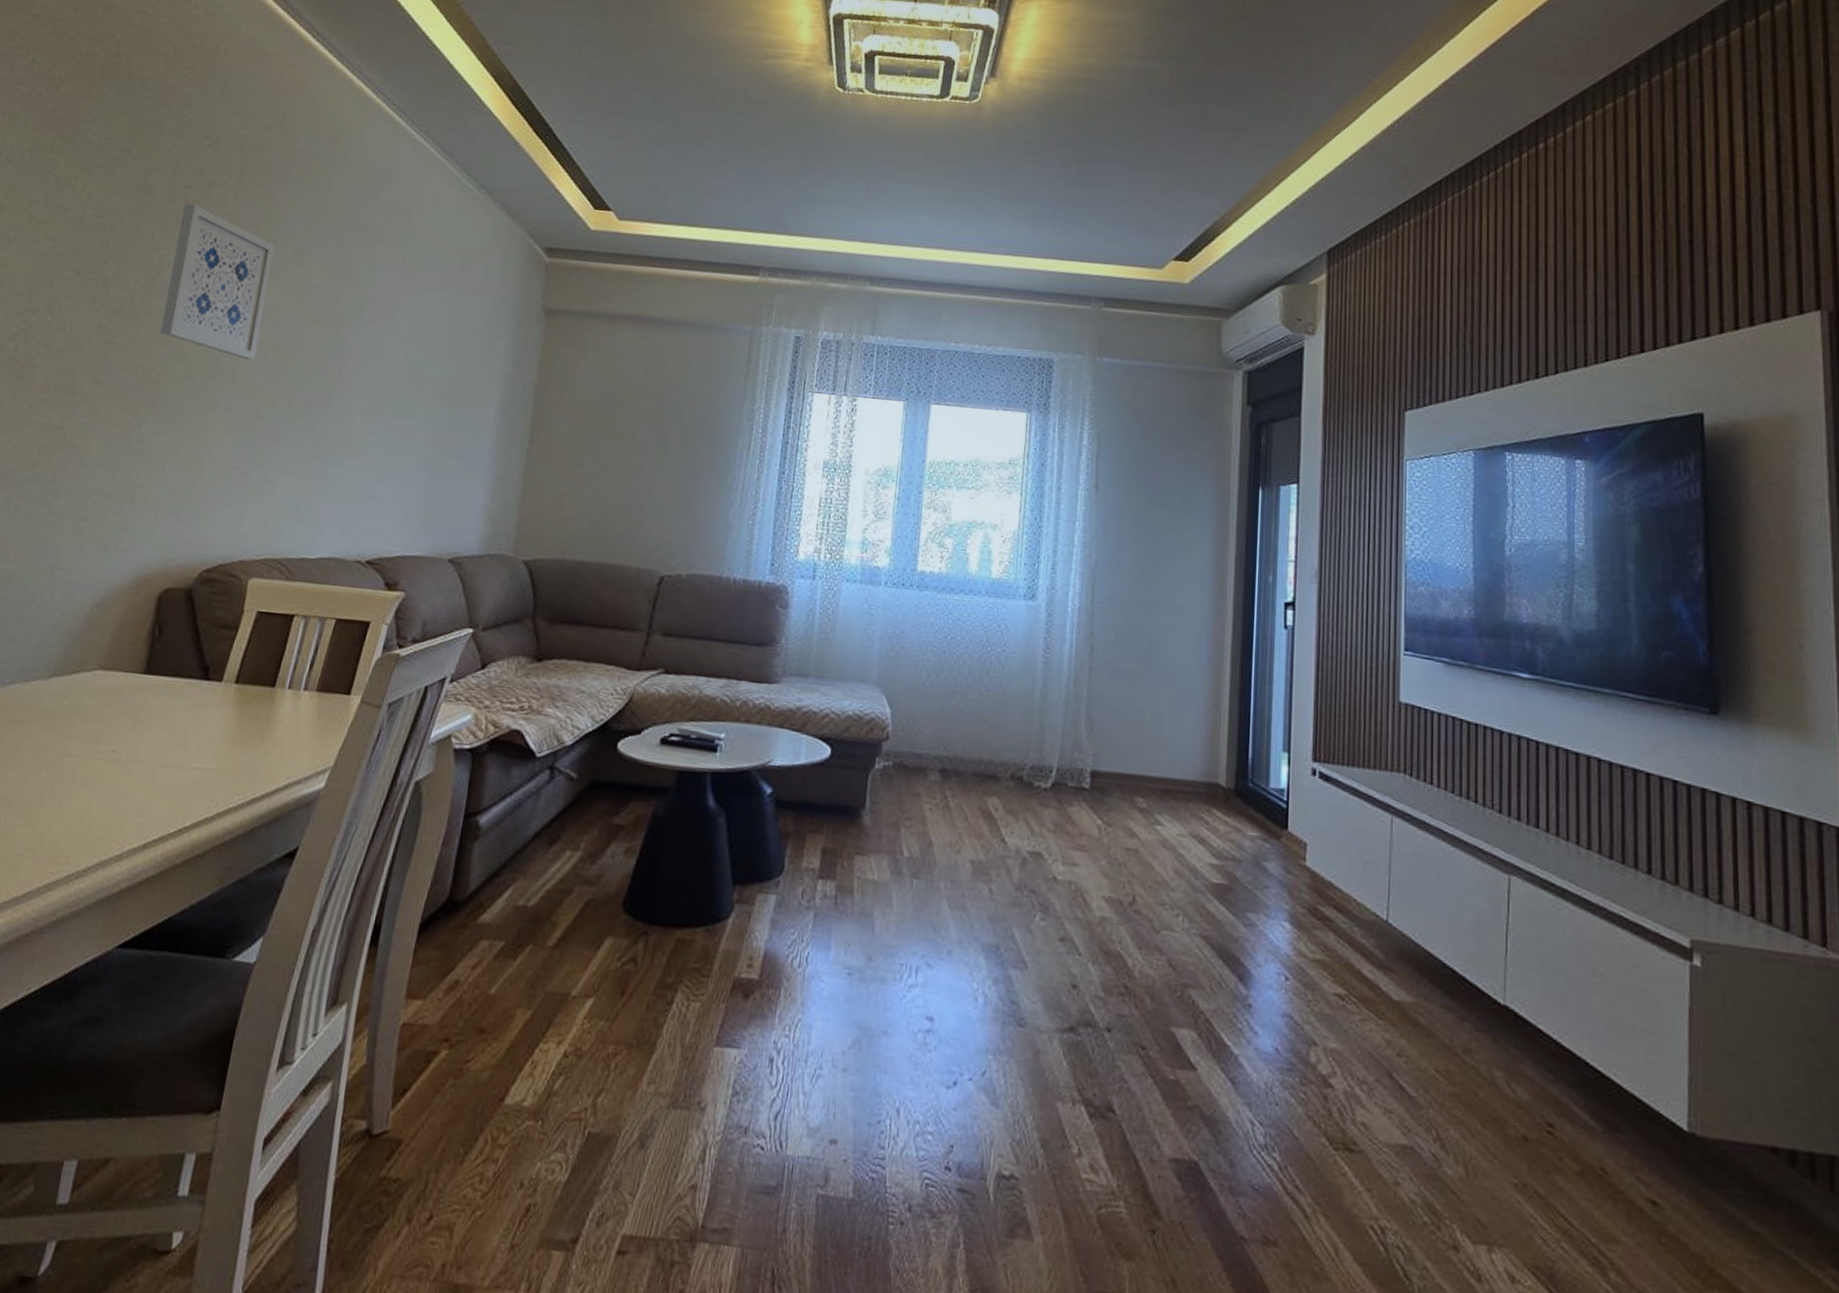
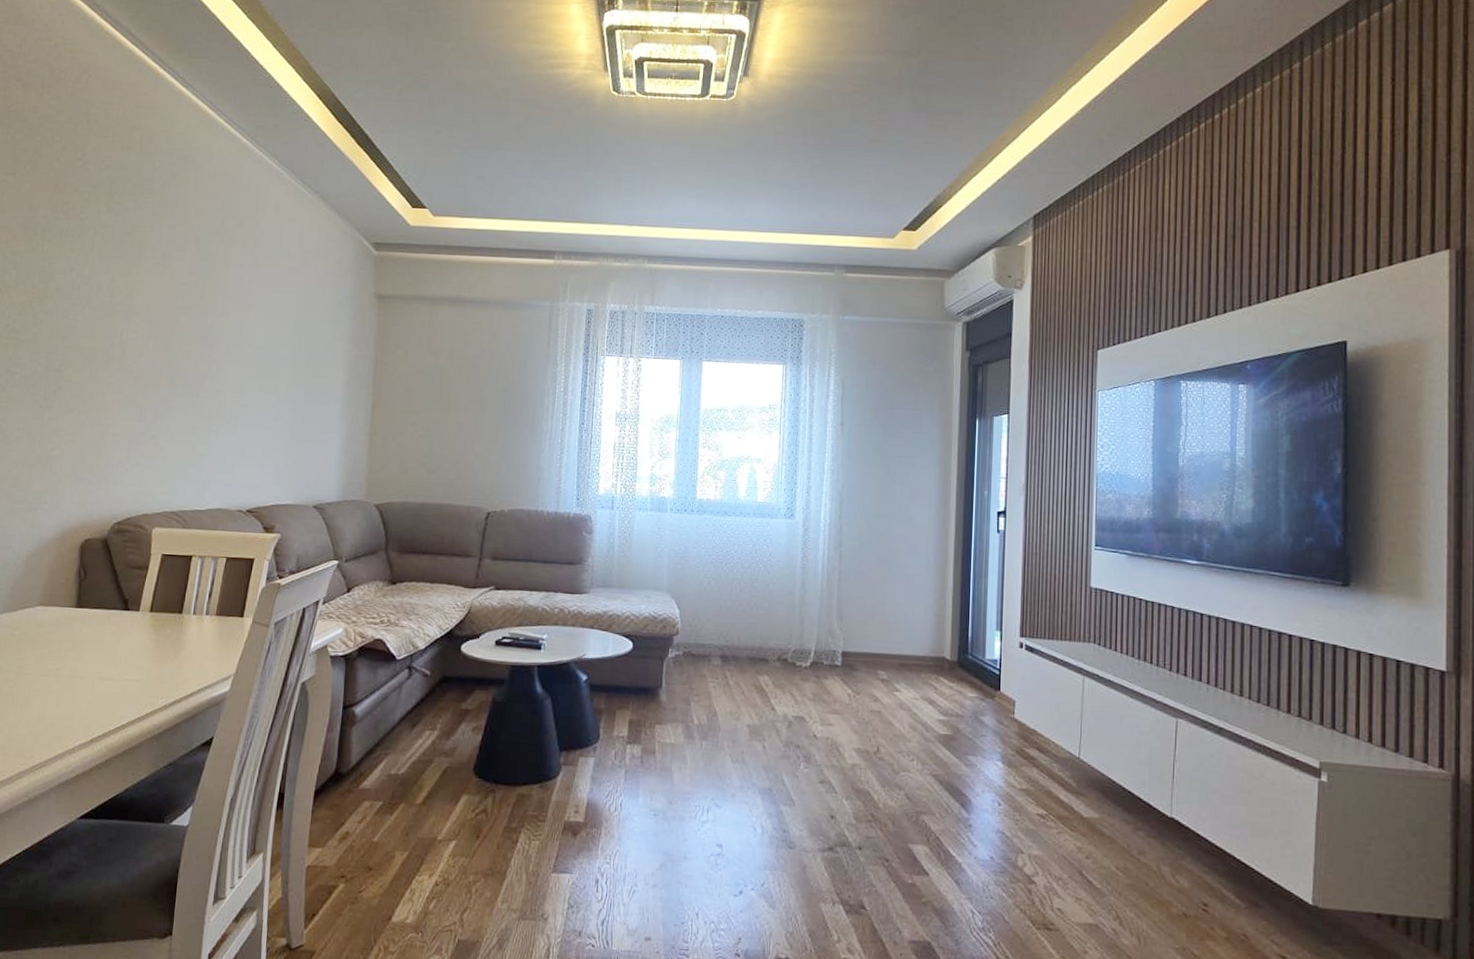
wall art: present [159,203,275,361] -> none [57,218,146,349]

